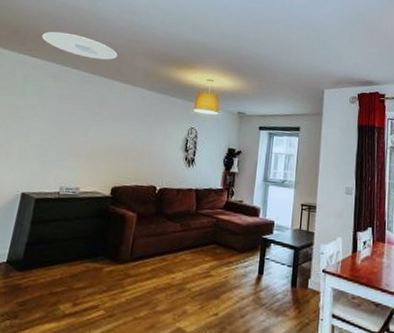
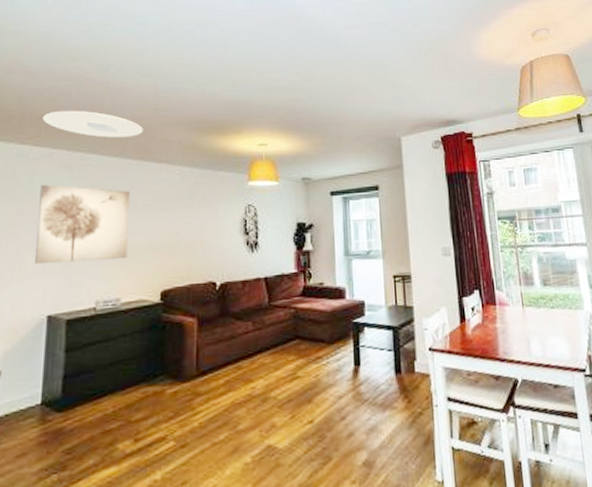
wall art: none [18,89,100,156] -> present [35,185,130,265]

